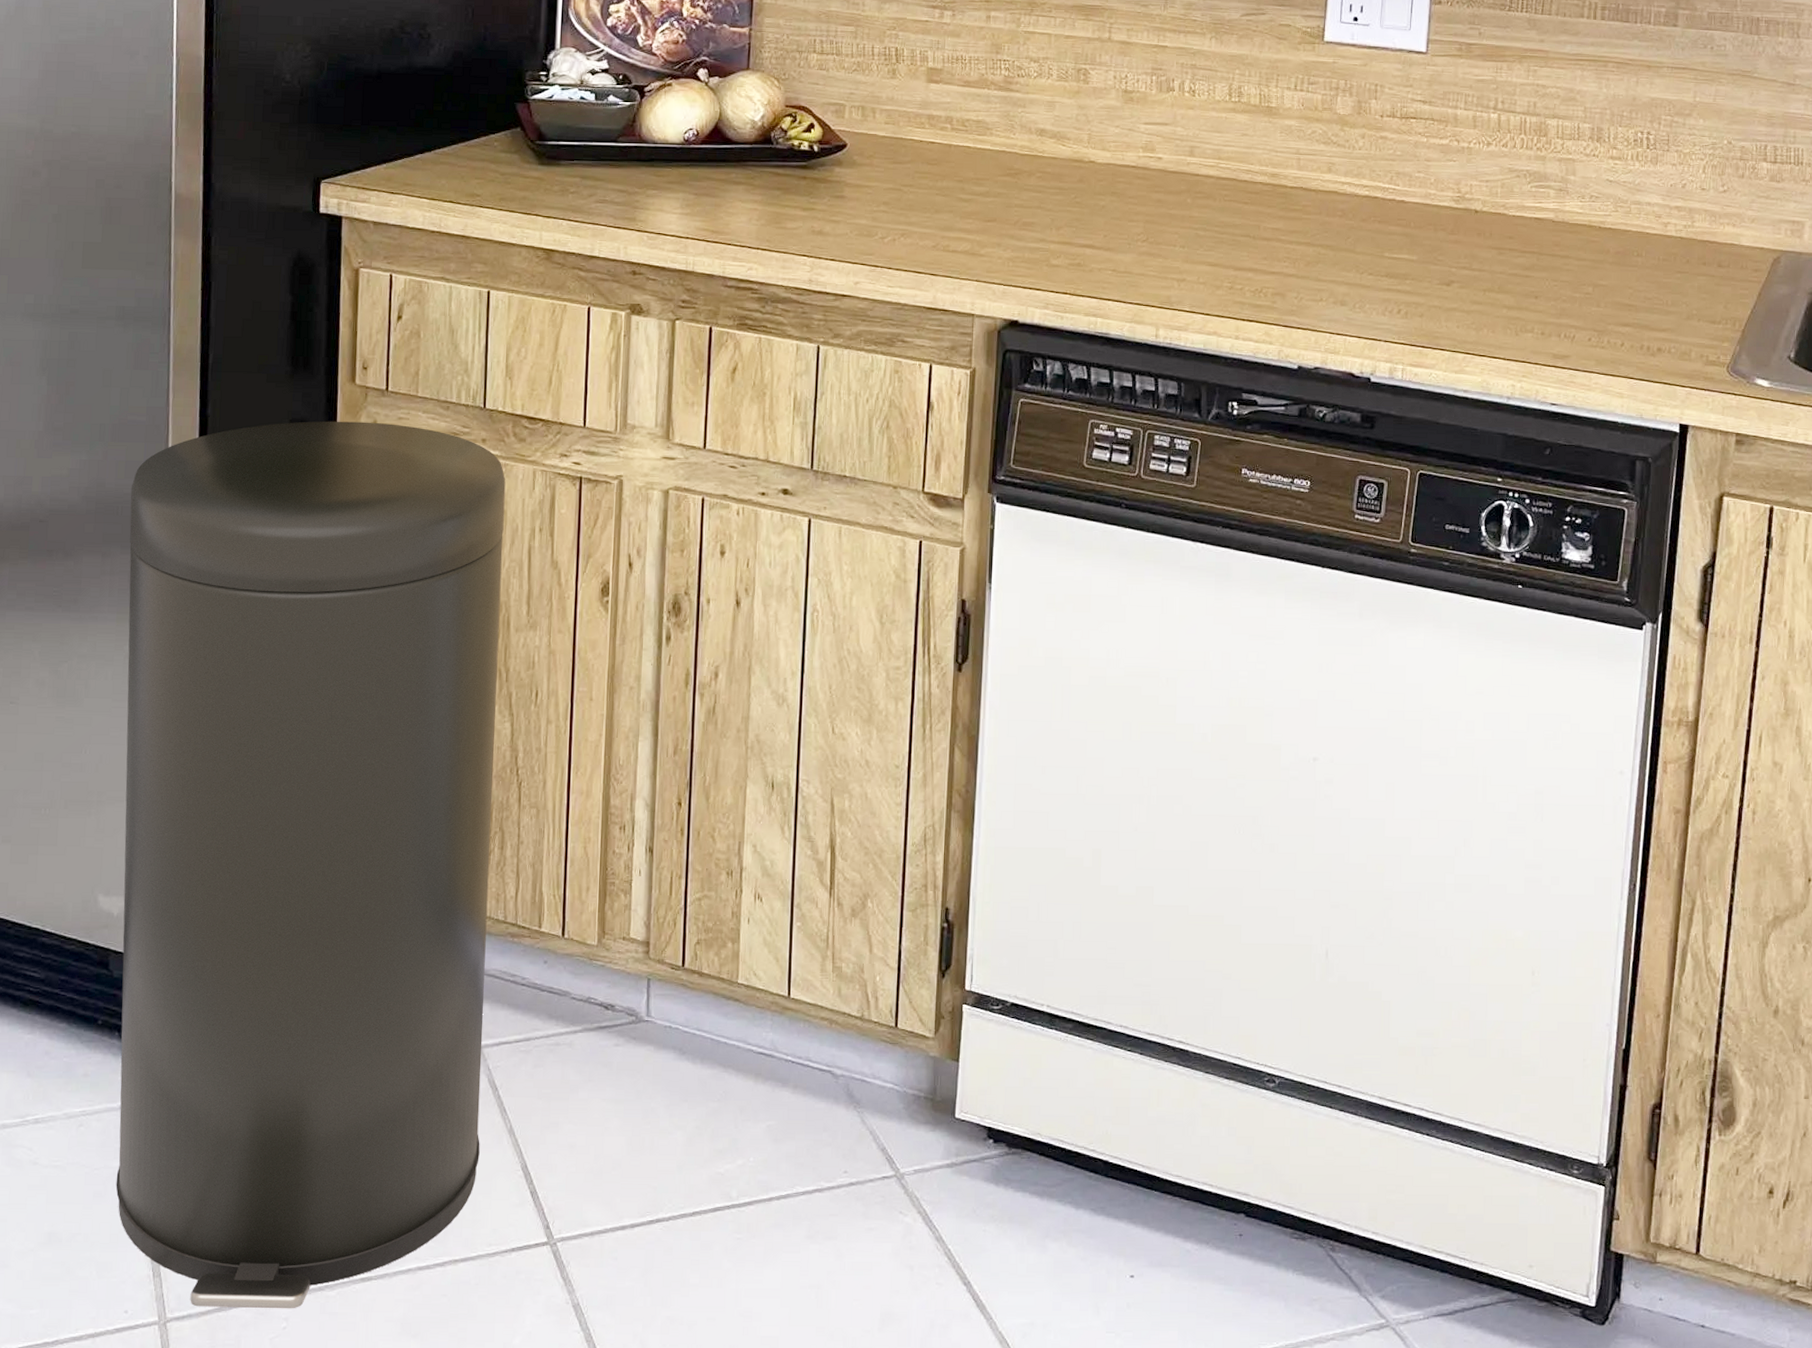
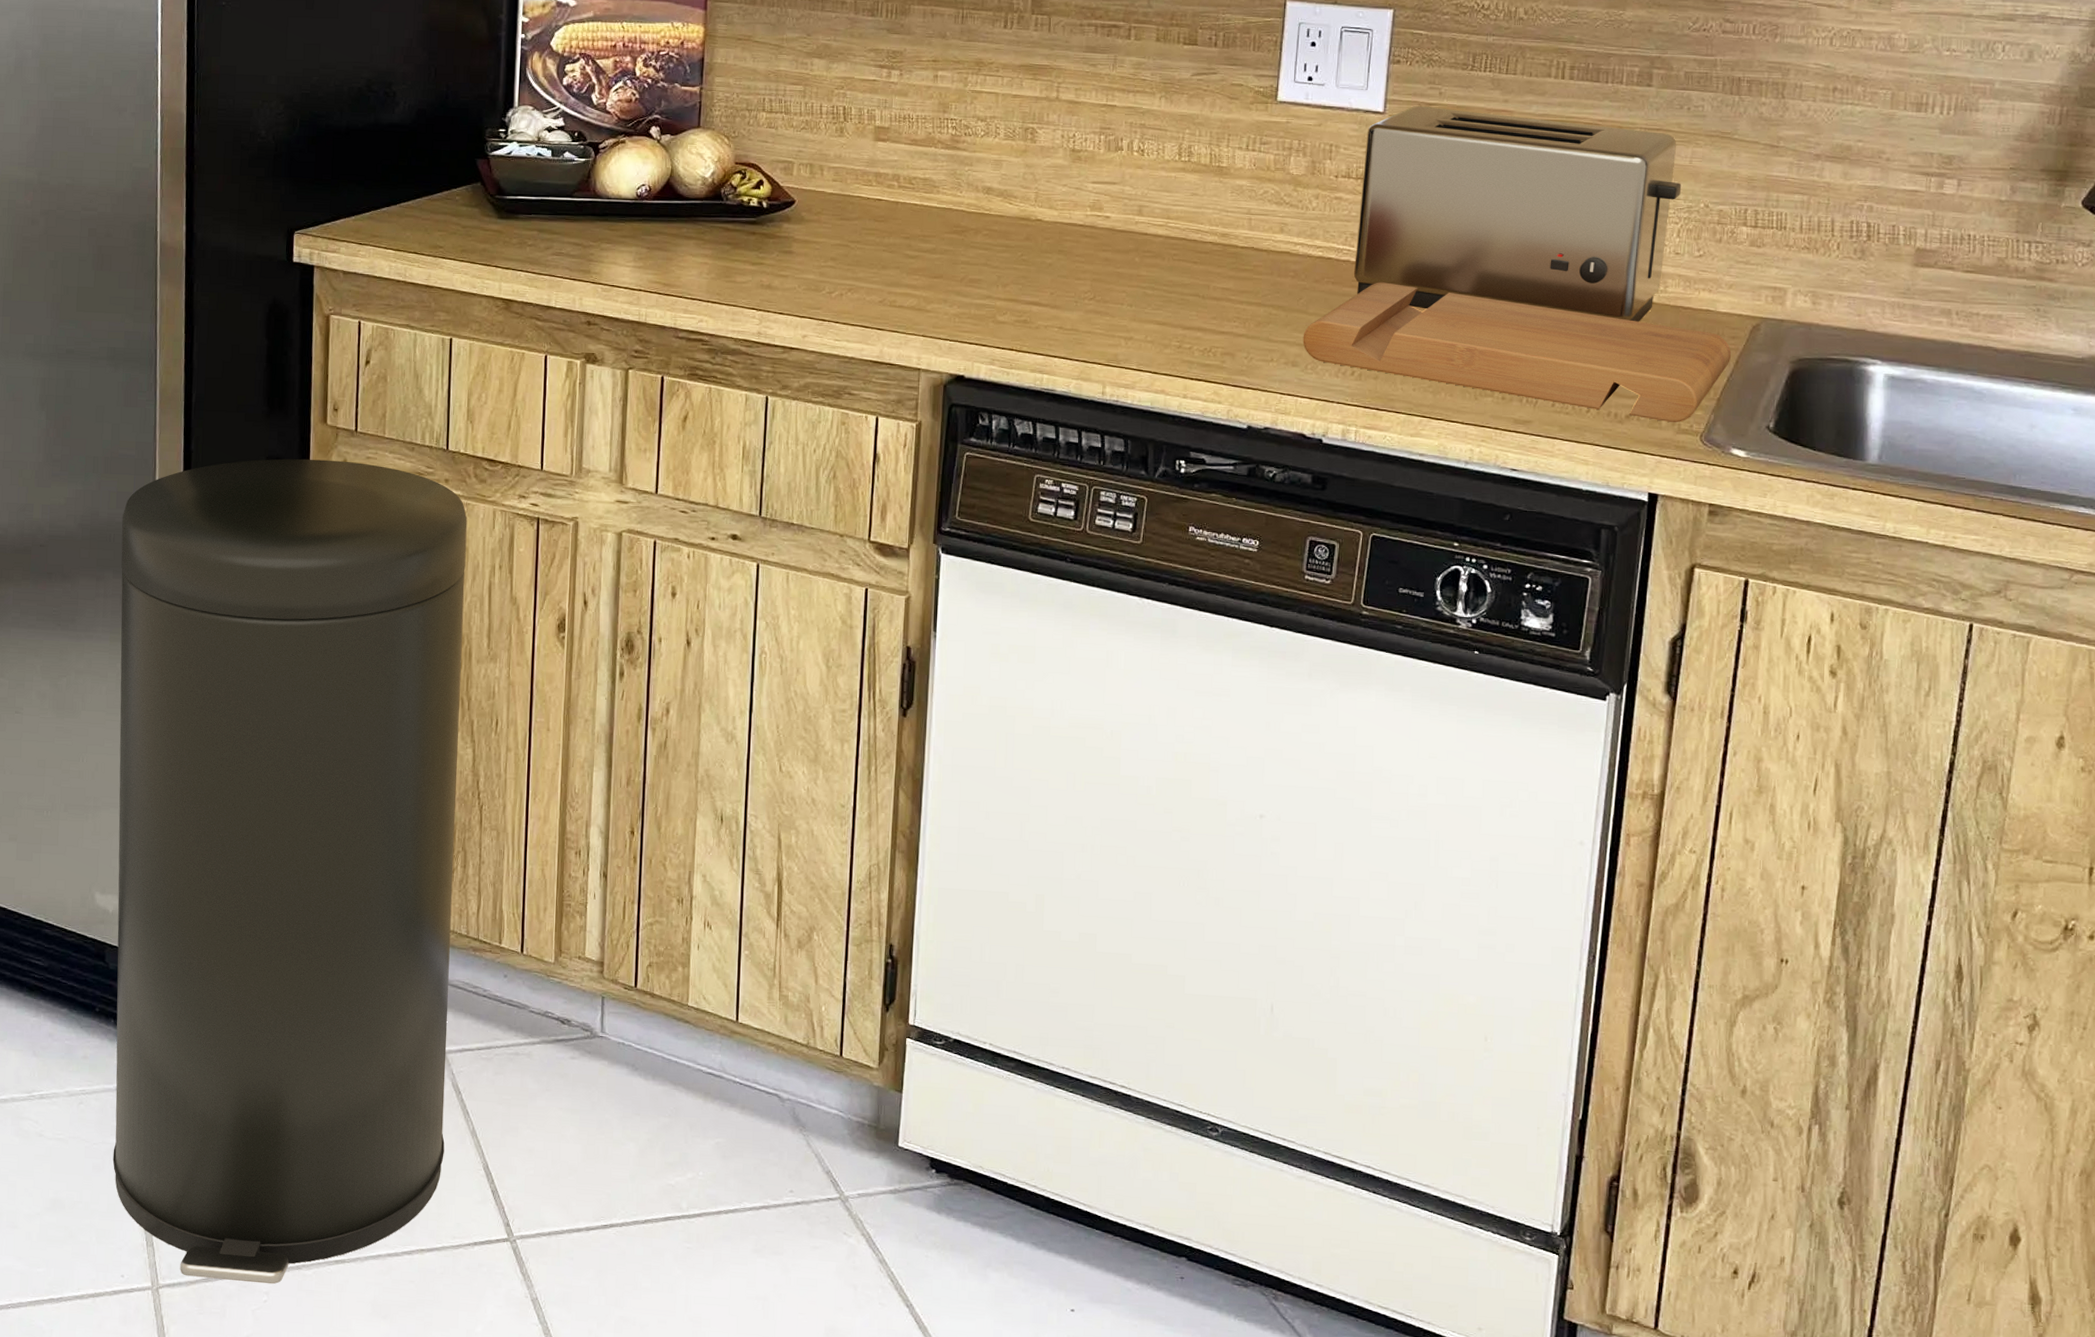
cutting board: none [1351,220,1755,355] -> present [1303,282,1732,423]
toaster: none [1399,45,1706,257] -> present [1353,105,1682,322]

